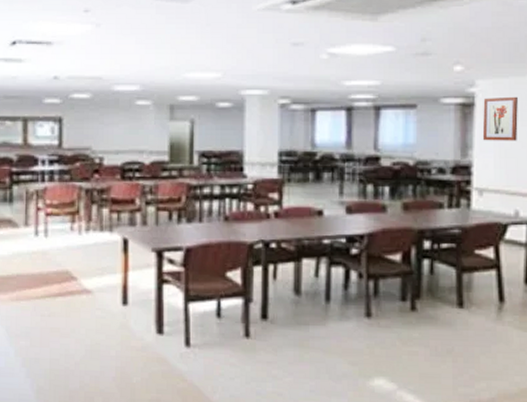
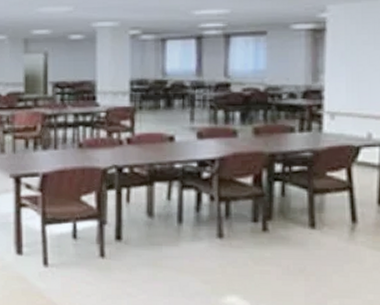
wall art: present [482,96,518,141] -> none [334,20,371,66]

